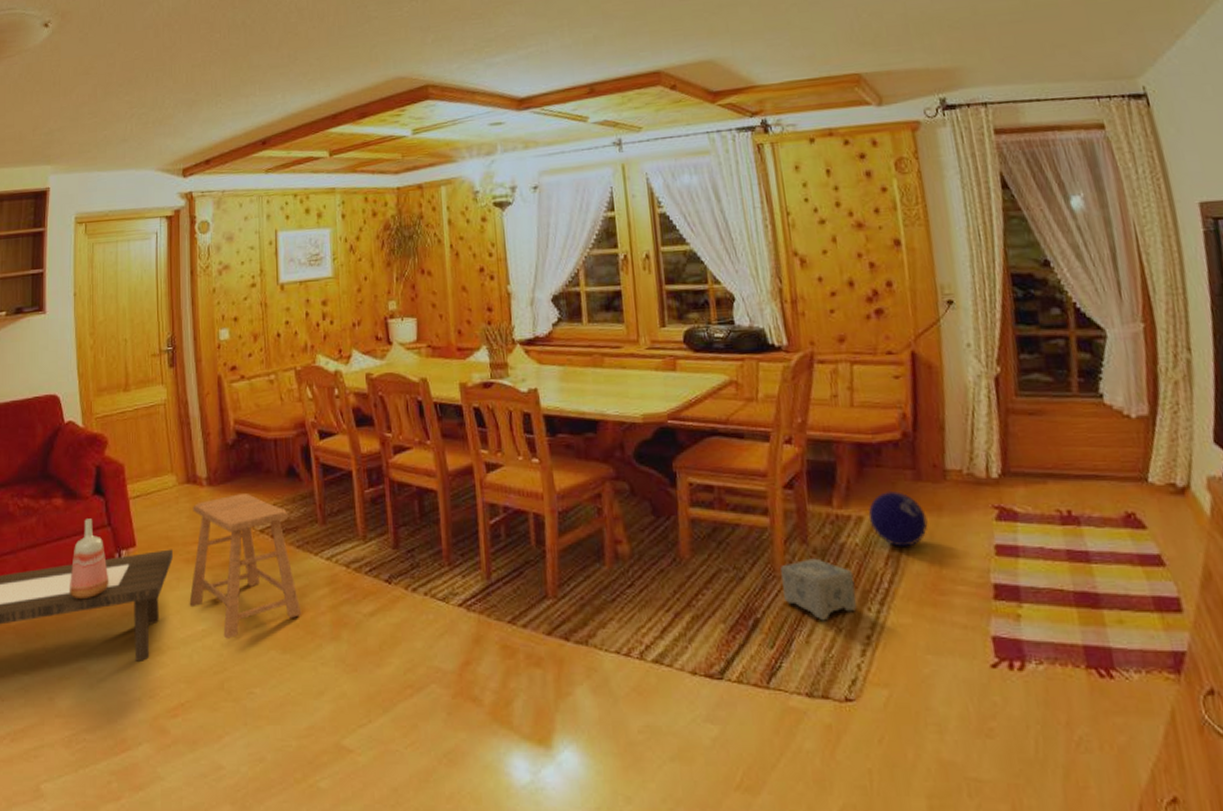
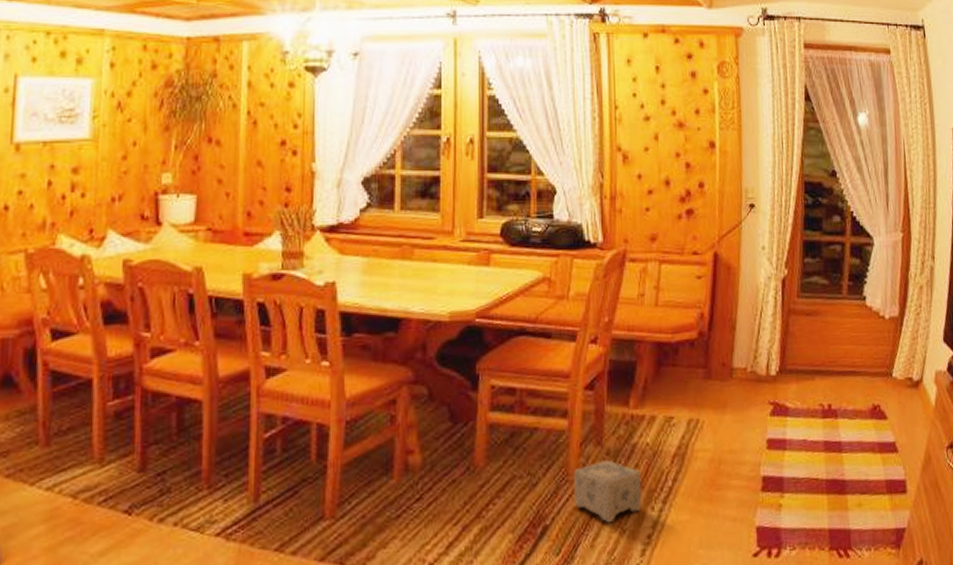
ball: present [868,490,928,547] -> none [661,389,713,445]

